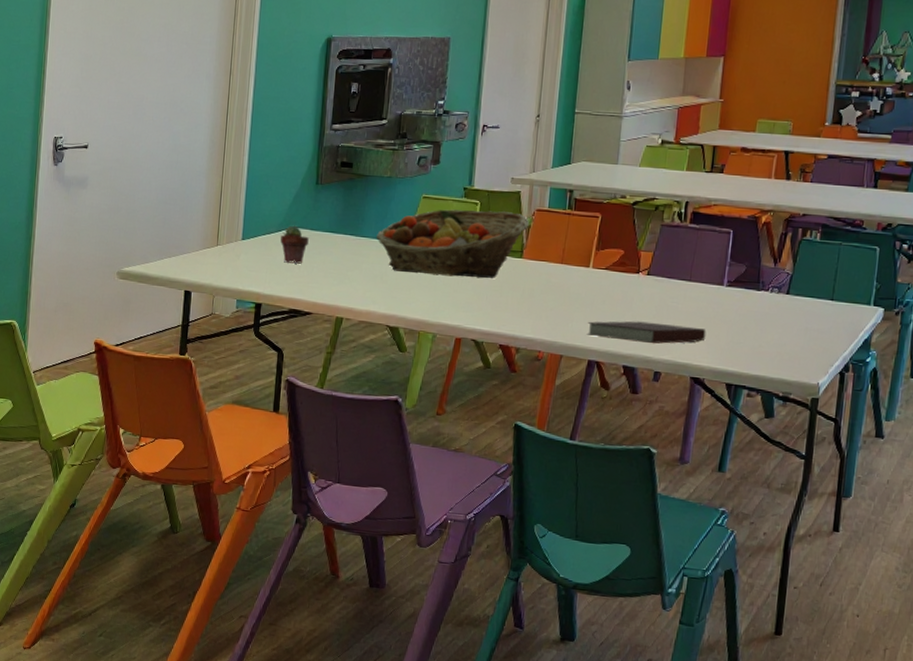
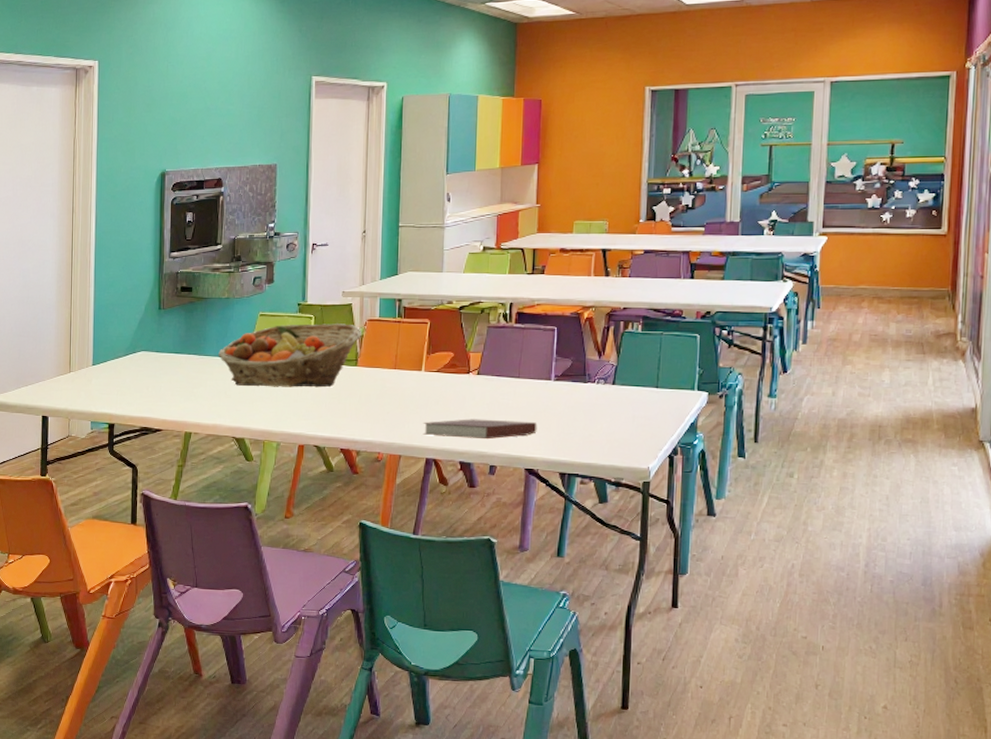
potted succulent: present [280,225,309,264] -> none [129,349,155,384]

